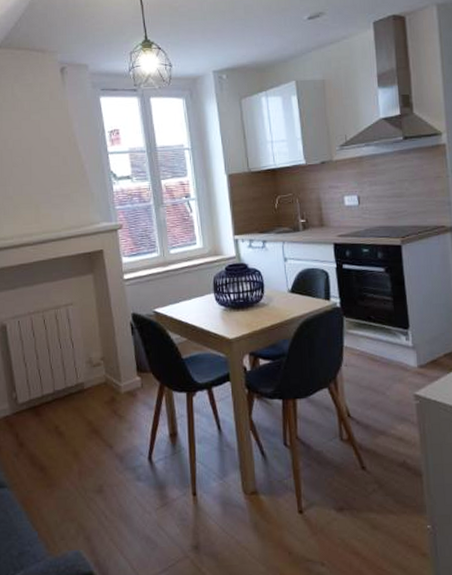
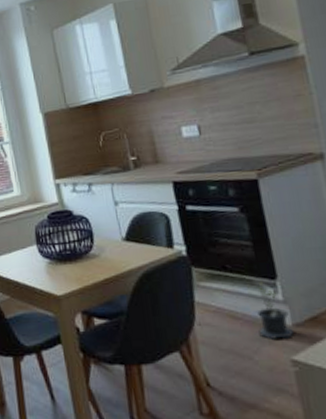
potted plant: none [391,330,418,378] -> present [257,281,294,339]

